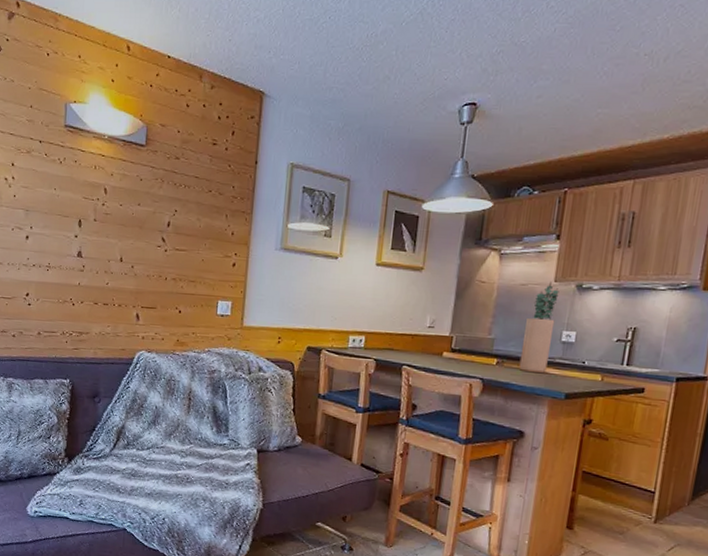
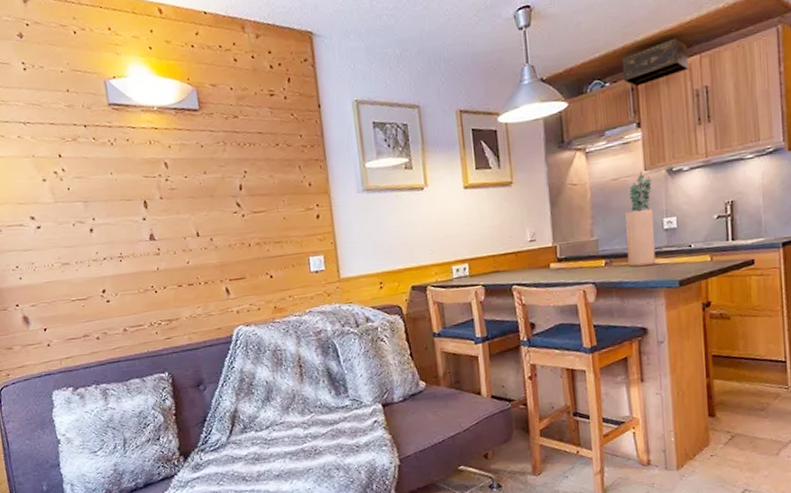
decorative box: none [552,159,624,200] -> present [621,37,689,87]

